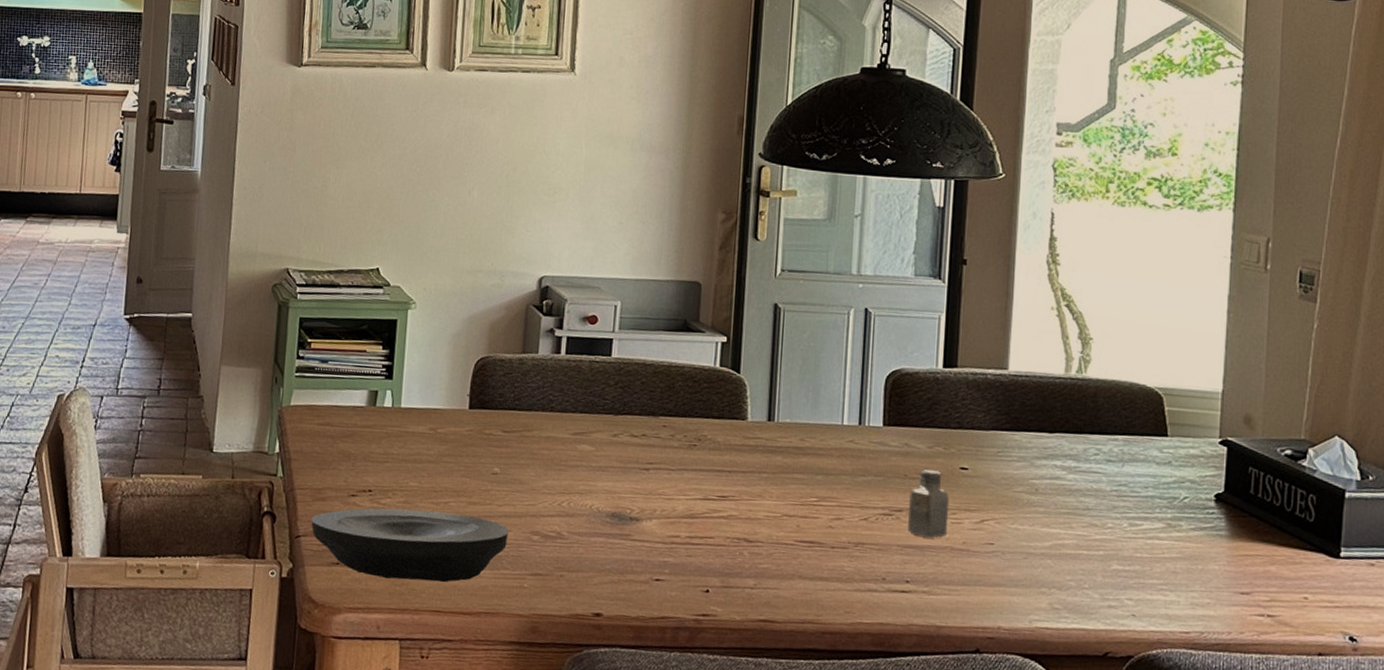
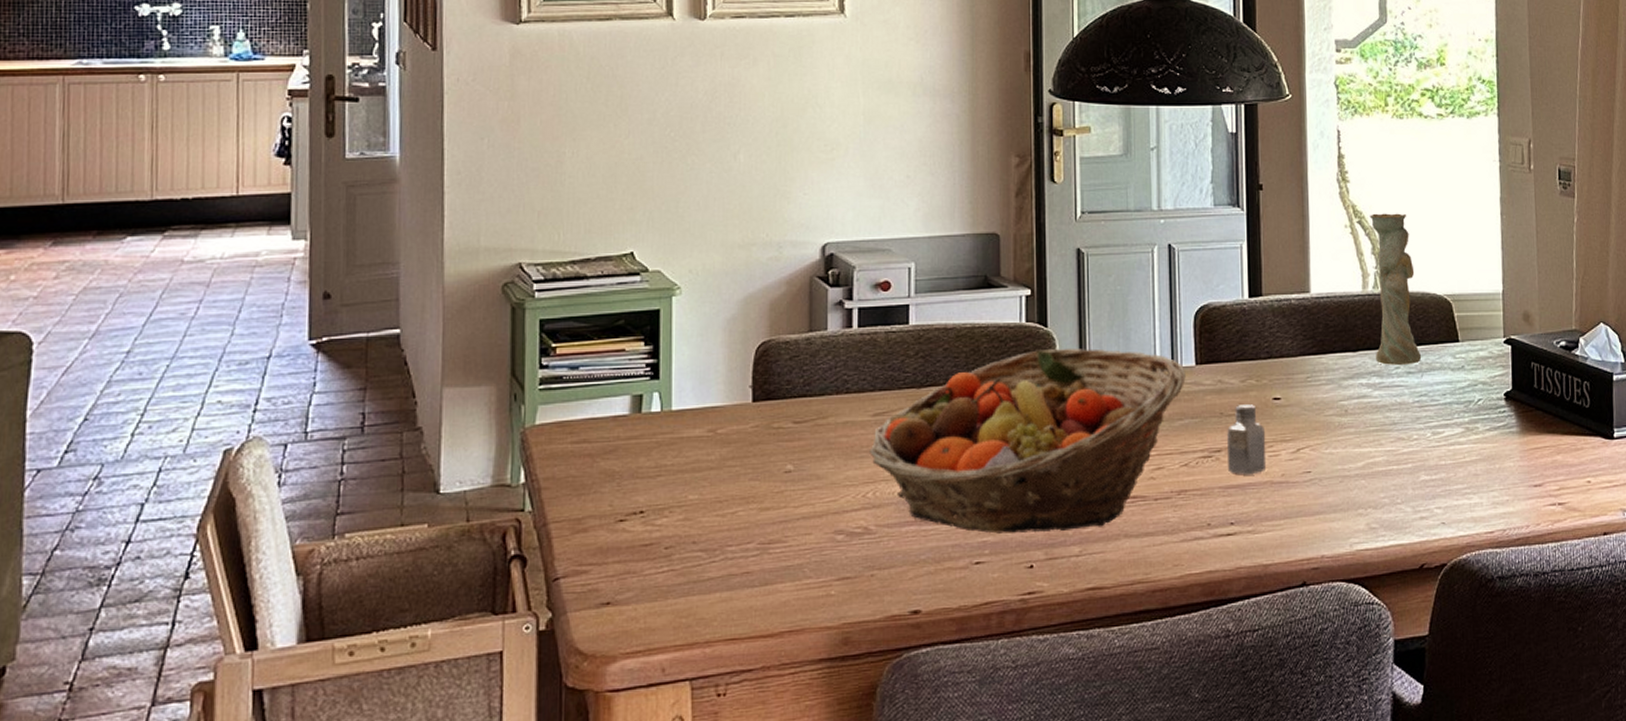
plate: present [311,508,509,583] -> none [571,523,810,612]
fruit basket: none [567,393,873,565] -> present [869,348,1186,534]
vase: none [1074,298,1125,453] -> present [1369,213,1422,365]

